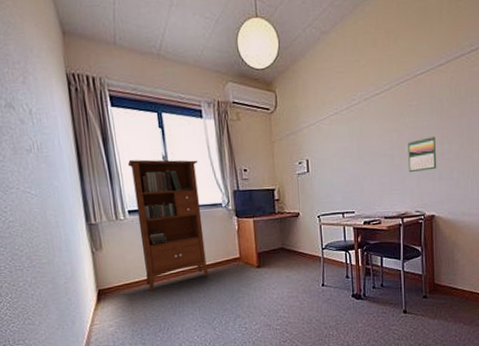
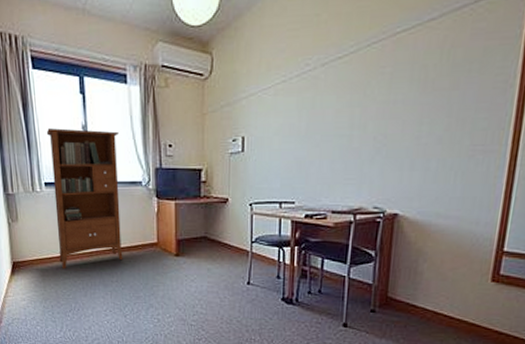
calendar: present [408,137,437,173] -> none [370,114,412,159]

